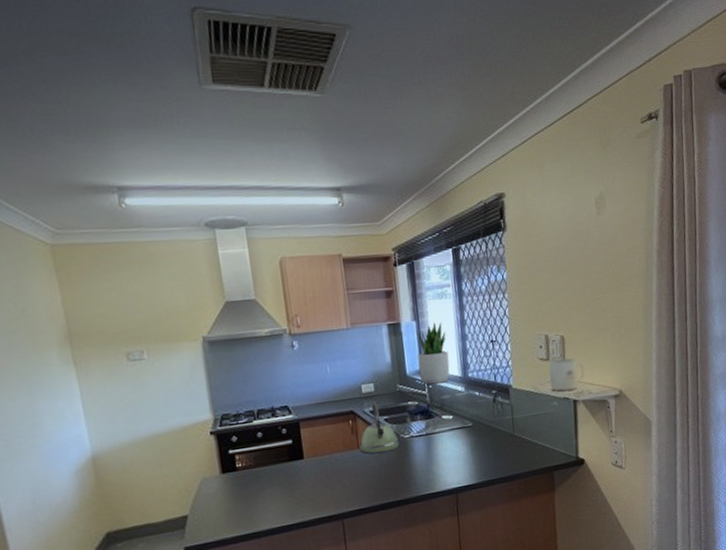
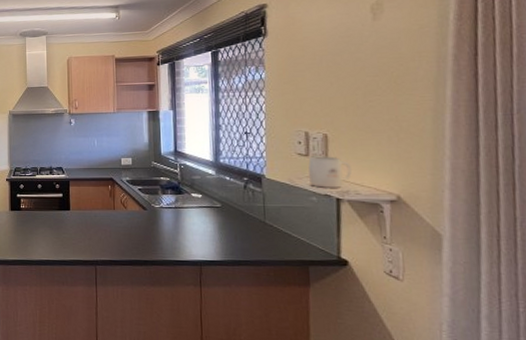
kettle: present [359,402,400,454] -> none [115,174,150,217]
planter: present [417,322,450,385] -> none [172,113,202,165]

